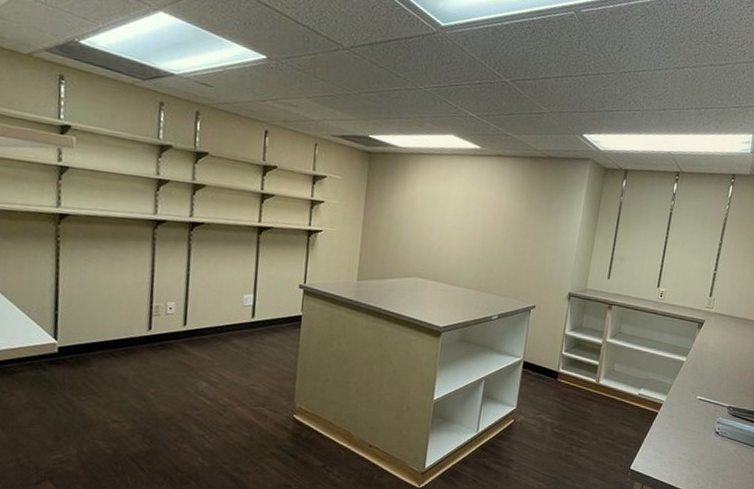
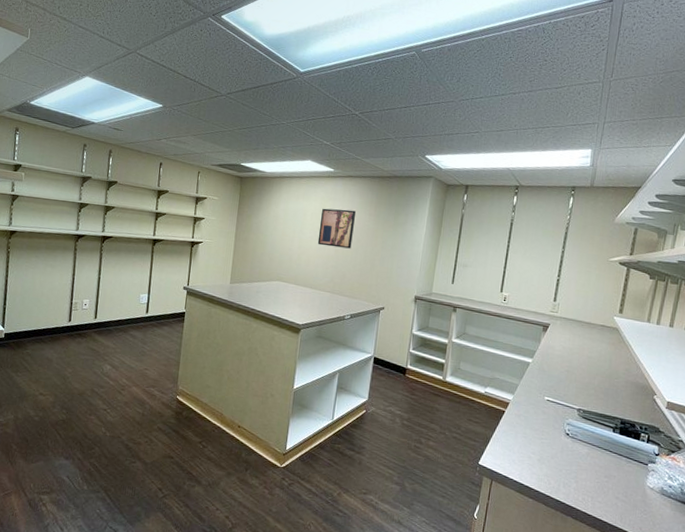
wall art: none [461,192,506,240] -> present [317,208,357,249]

